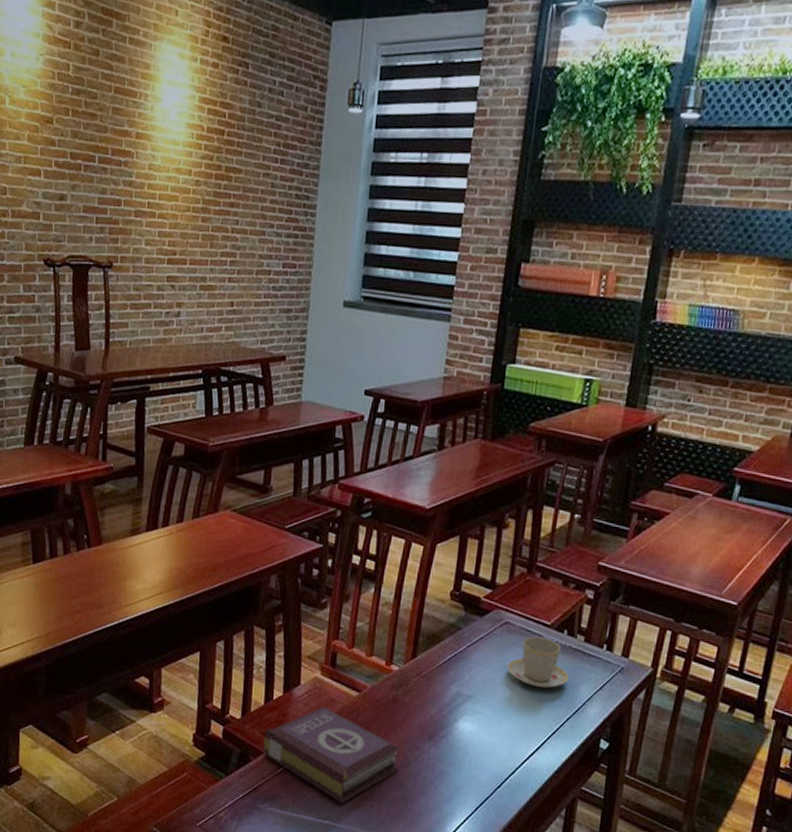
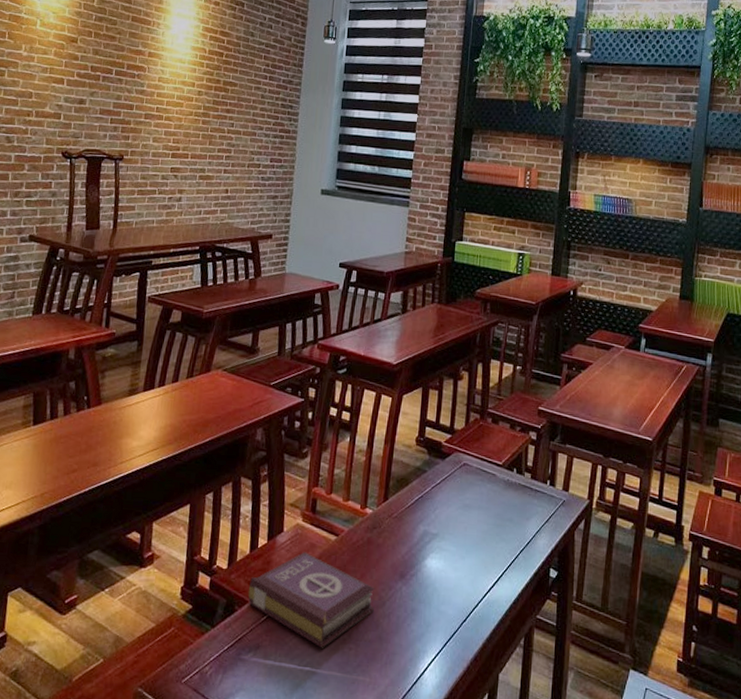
teacup: present [507,636,570,688] -> none [467,476,521,523]

